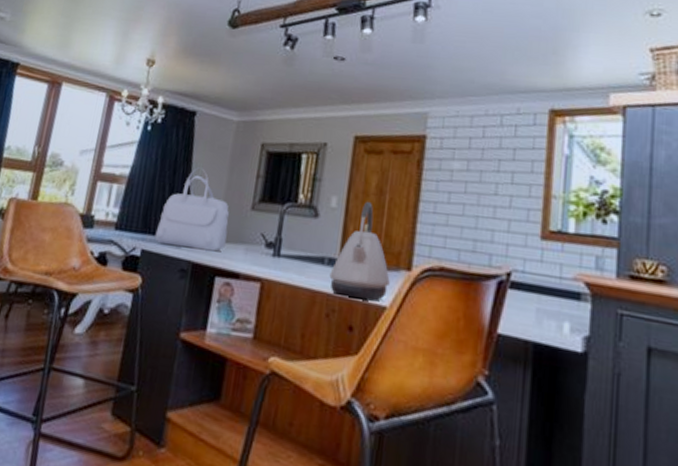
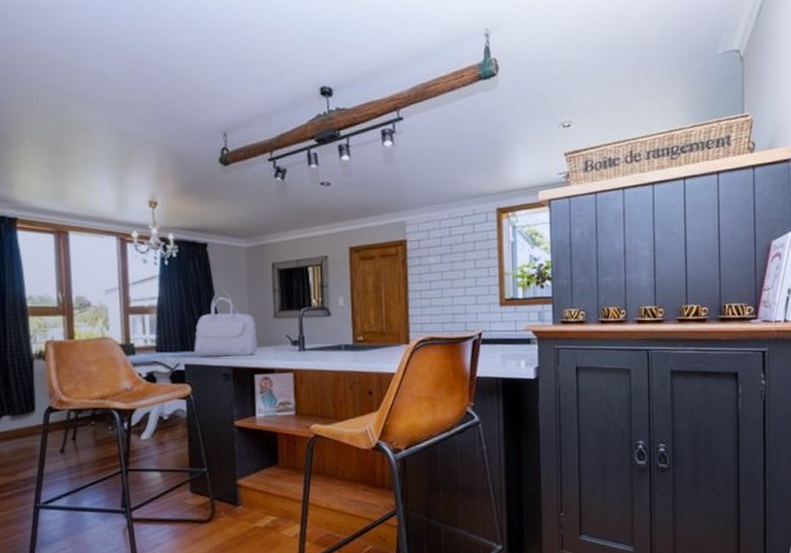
kettle: present [329,201,390,301] -> none [347,297,394,372]

